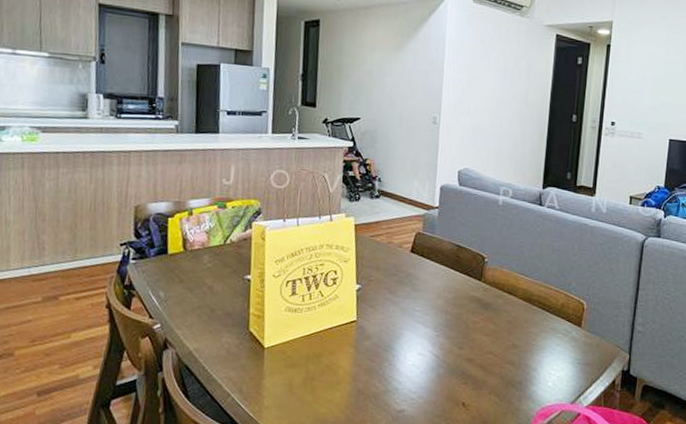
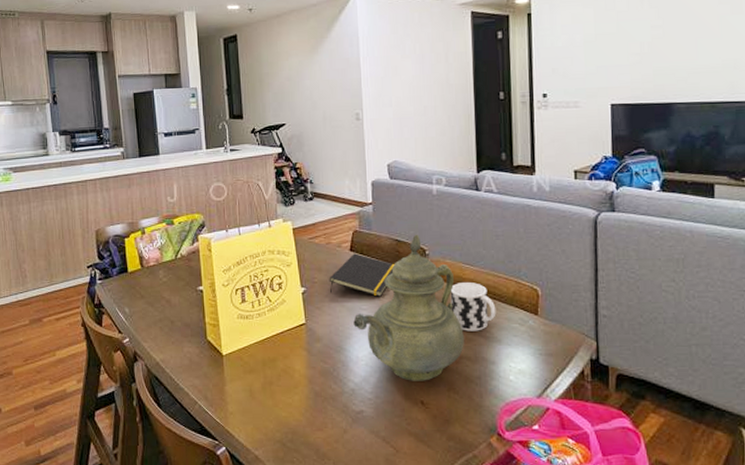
notepad: none [384,255,454,299] -> present [329,253,395,297]
teapot: none [405,241,511,384] -> present [353,234,464,381]
cup: none [502,291,544,339] -> present [450,283,496,331]

